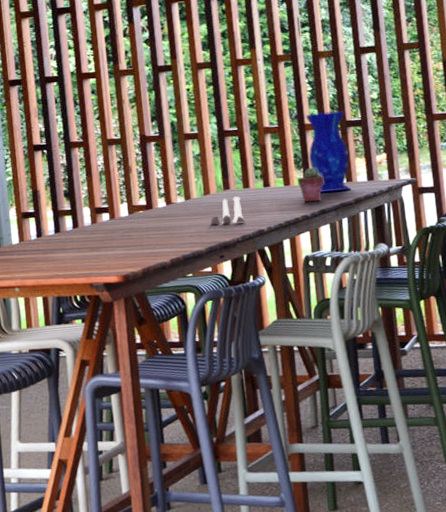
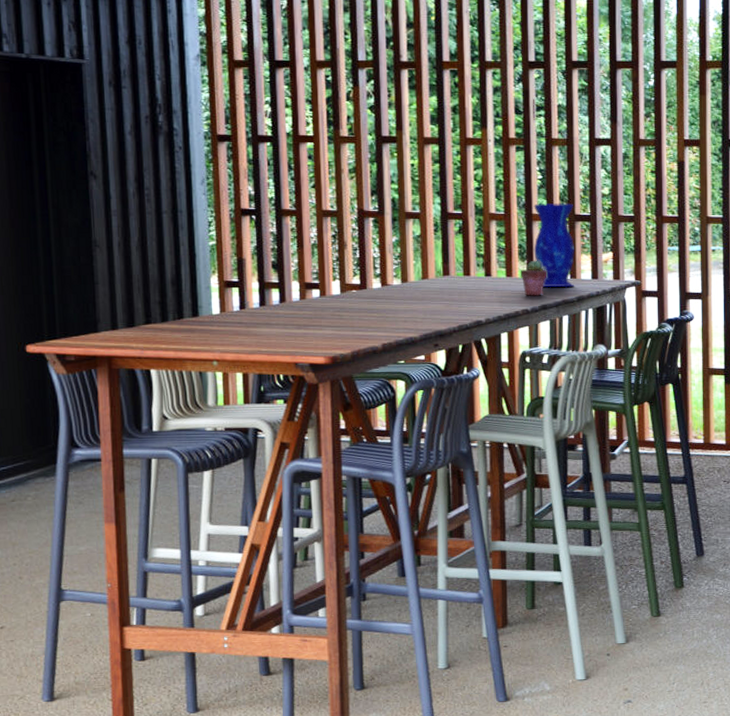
salt and pepper shaker set: present [210,196,246,225] -> none [427,284,464,312]

